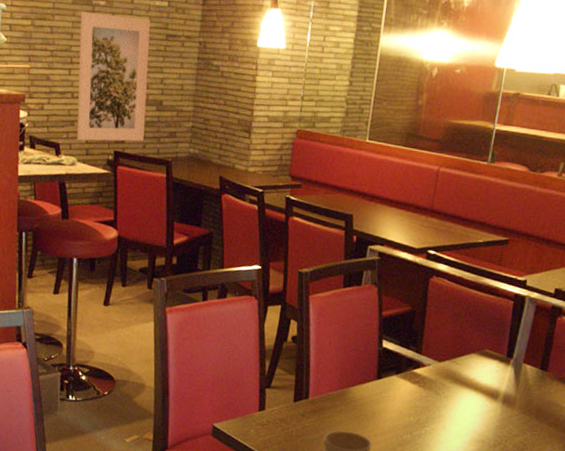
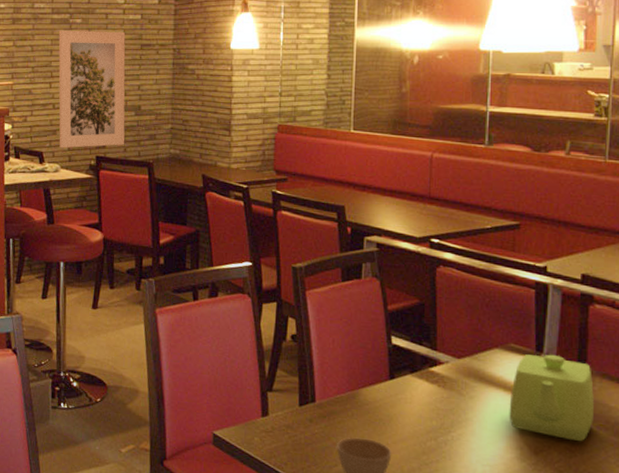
teapot: none [476,359,551,437] -> present [509,354,594,442]

